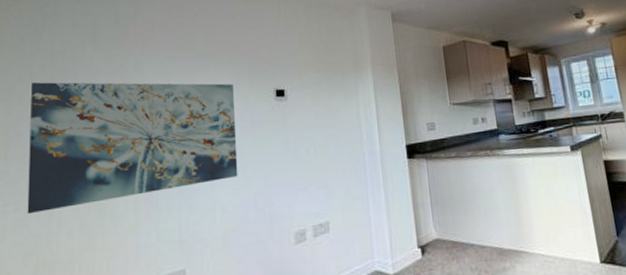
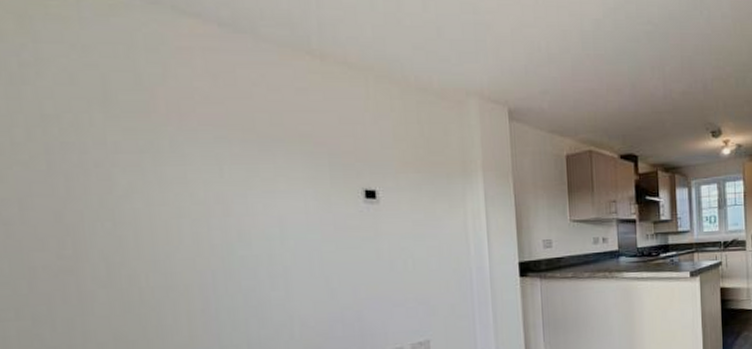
wall art: present [27,82,238,215] -> none [16,154,320,323]

